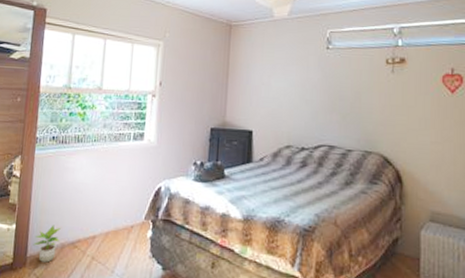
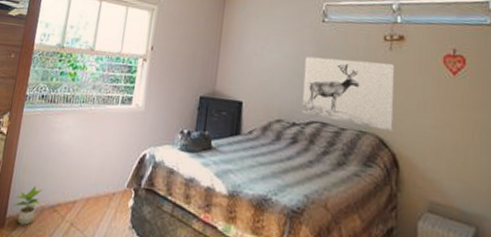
wall art: none [309,83,397,150] -> present [301,56,395,132]

